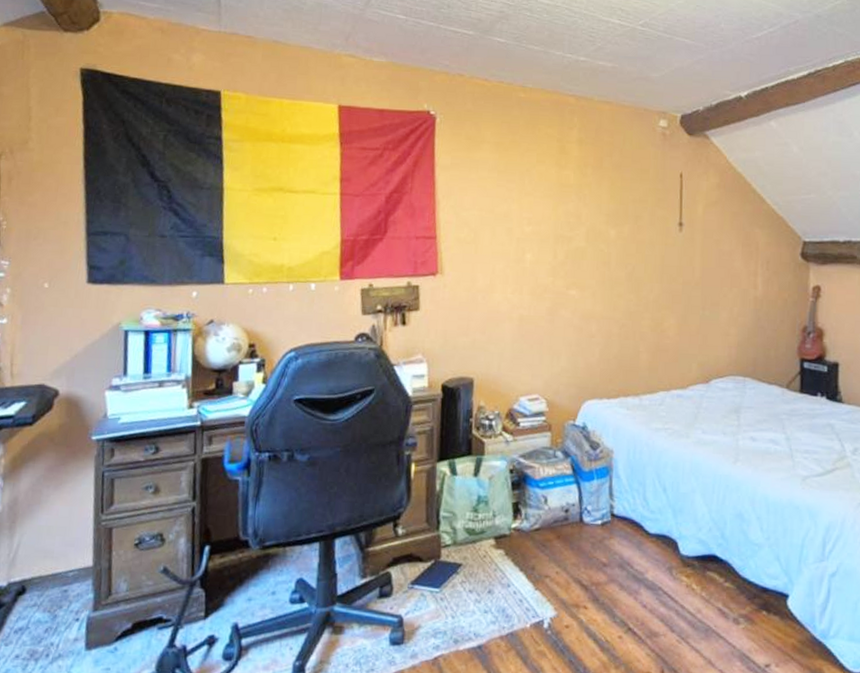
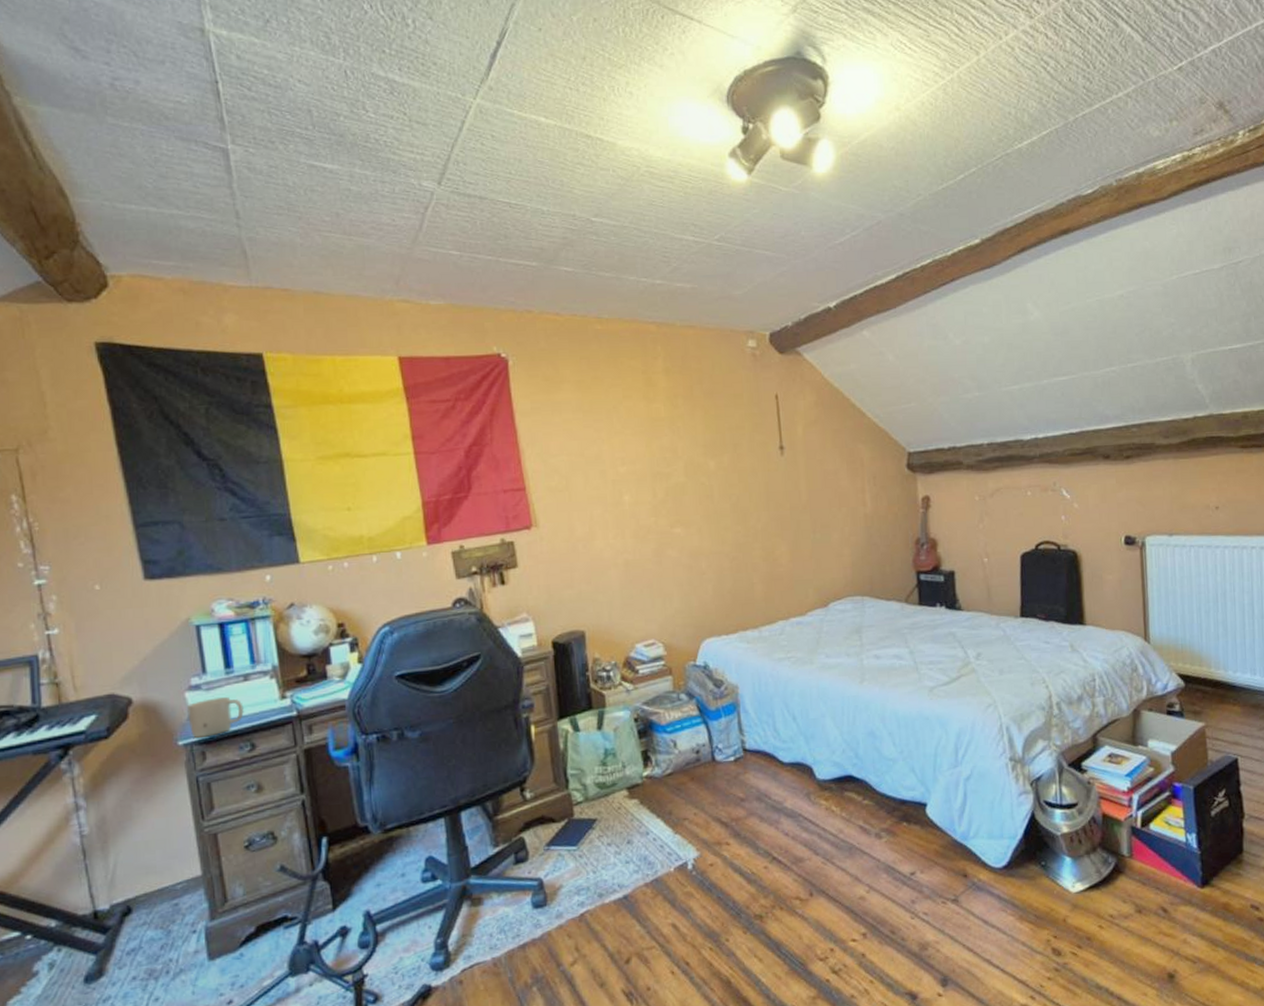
mug: none [104,399,155,435] -> present [187,697,244,738]

